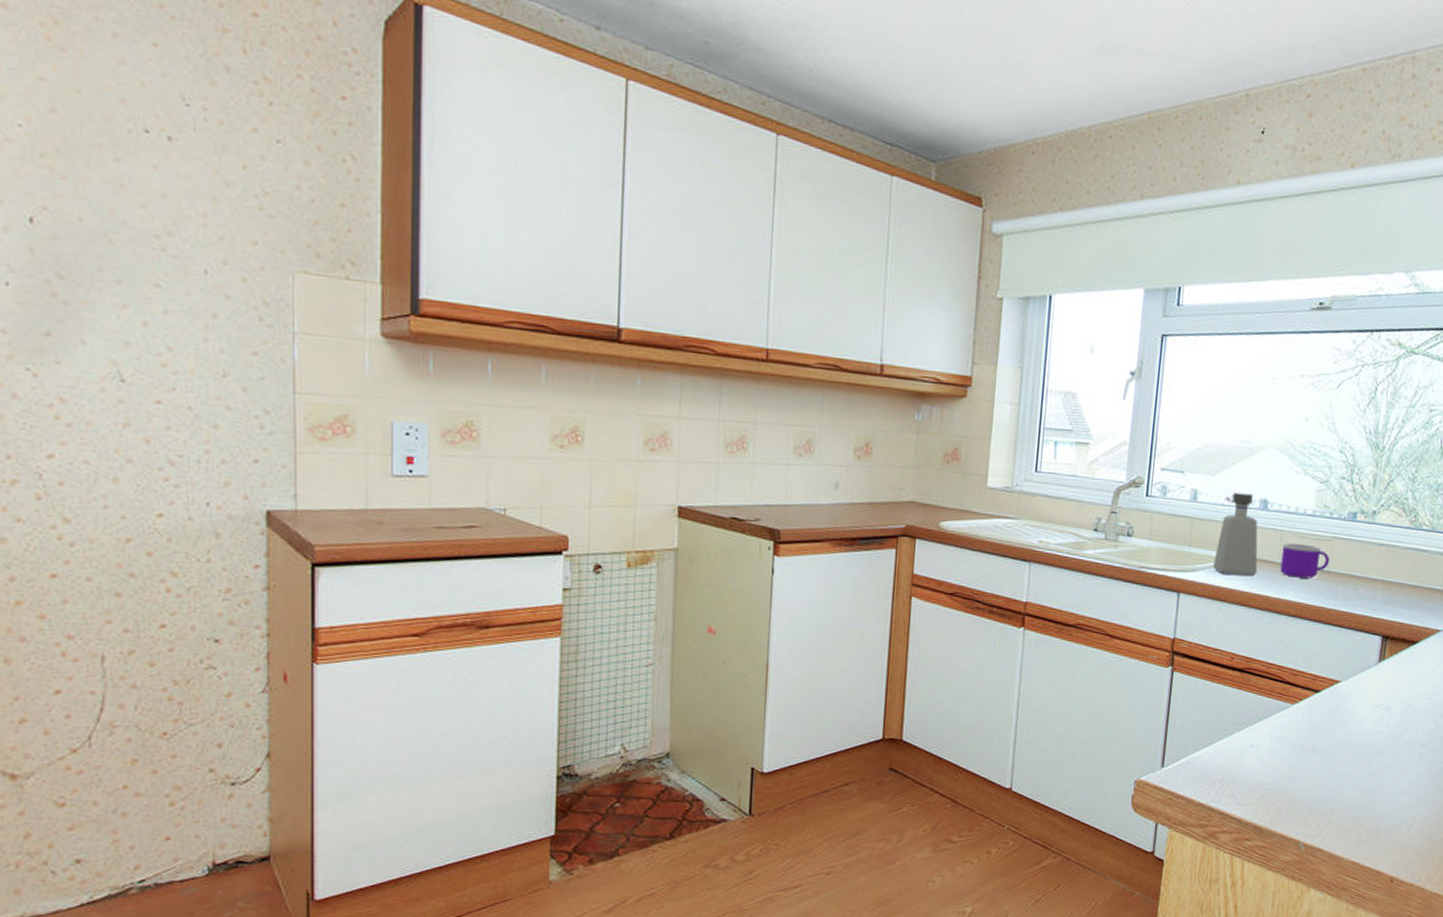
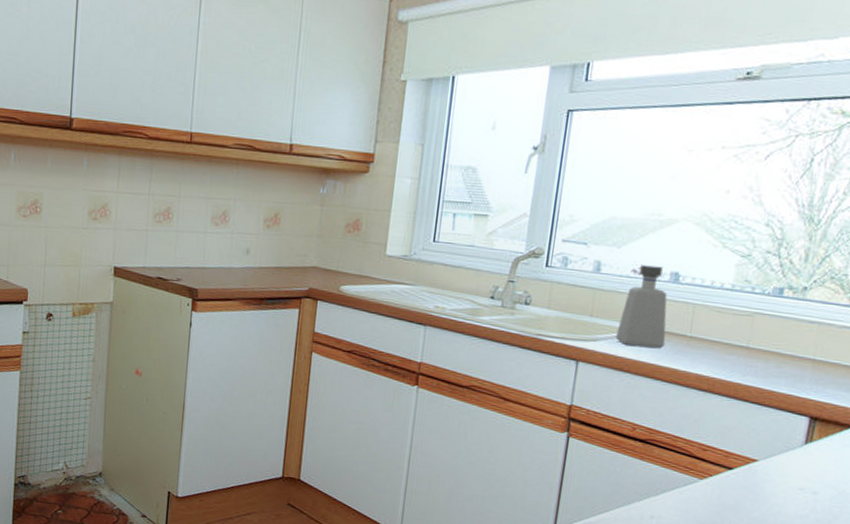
mug: present [1280,542,1330,579] -> none [691,316,750,354]

